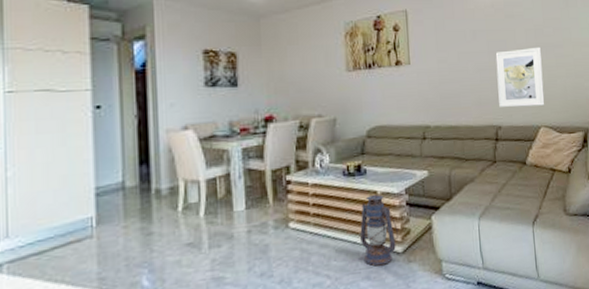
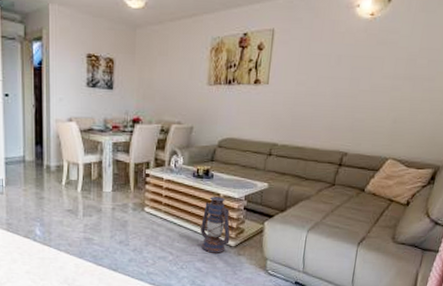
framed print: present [495,47,545,107] -> none [350,78,409,138]

